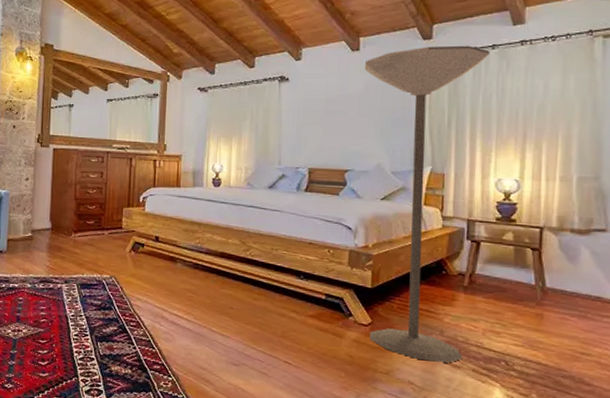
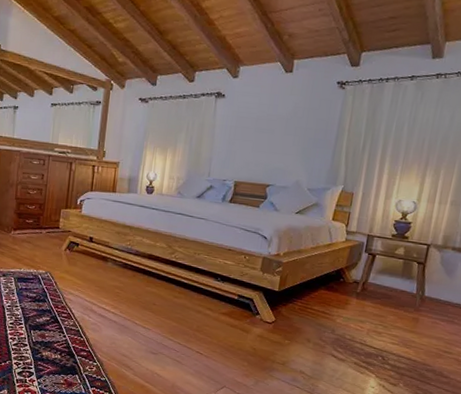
floor lamp: present [364,45,490,363] -> none [271,73,409,357]

